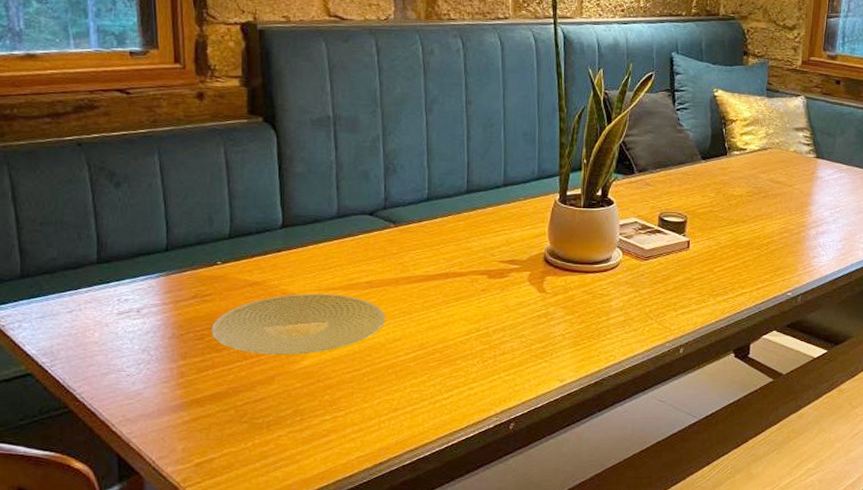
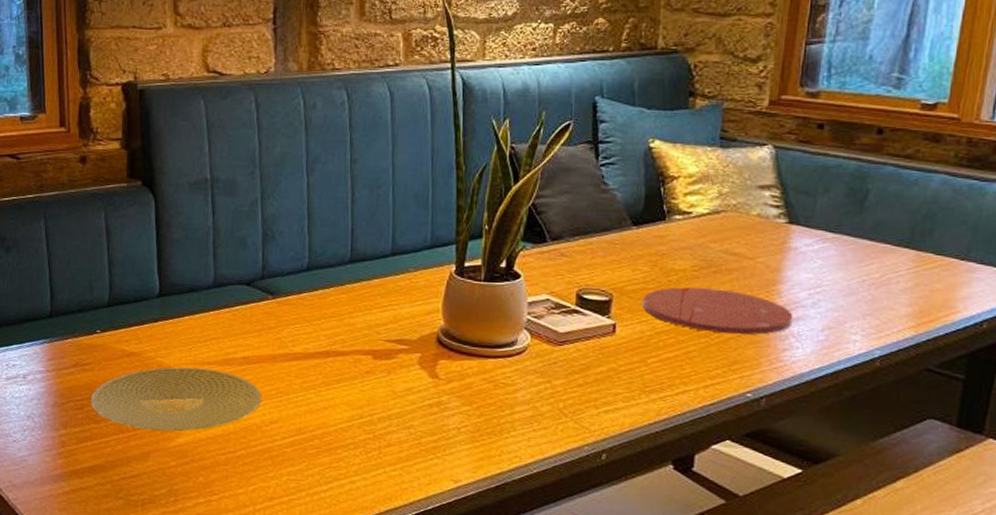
plate: none [710,209,819,247] -> present [642,287,792,335]

